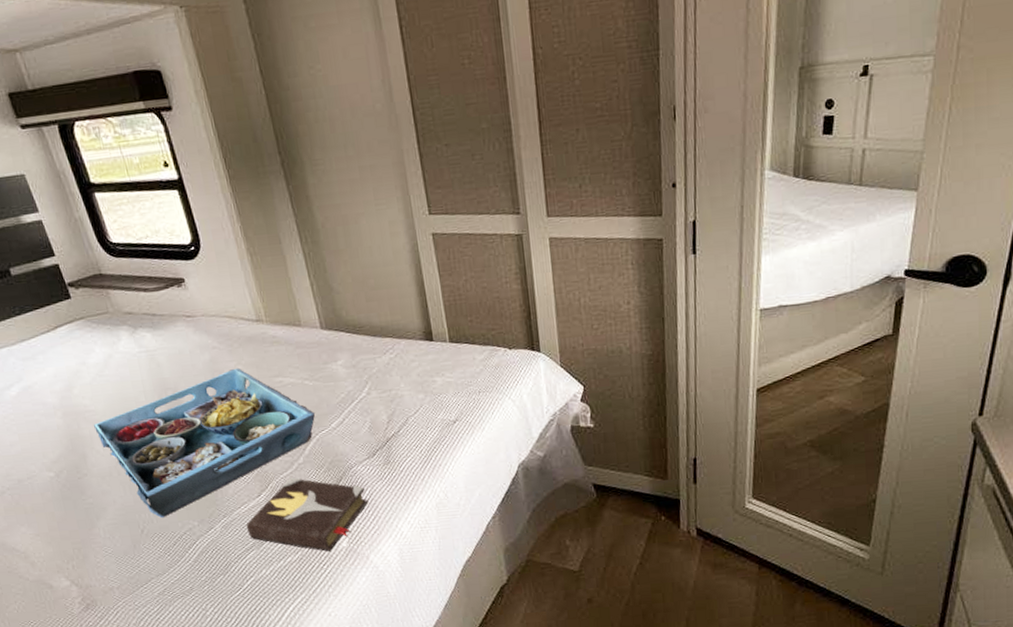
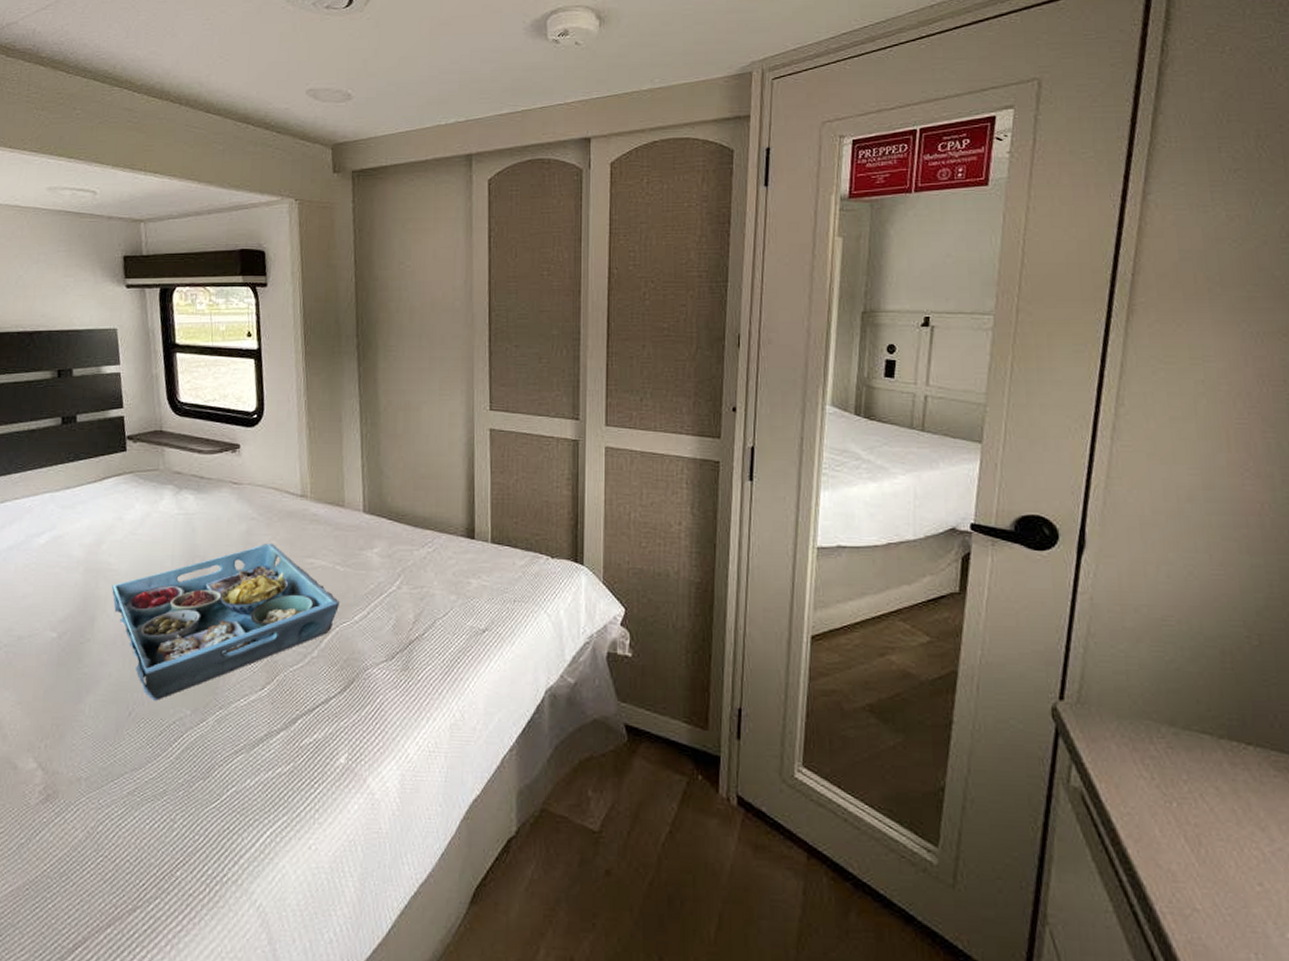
hardback book: present [246,477,368,552] -> none [241,672,377,767]

